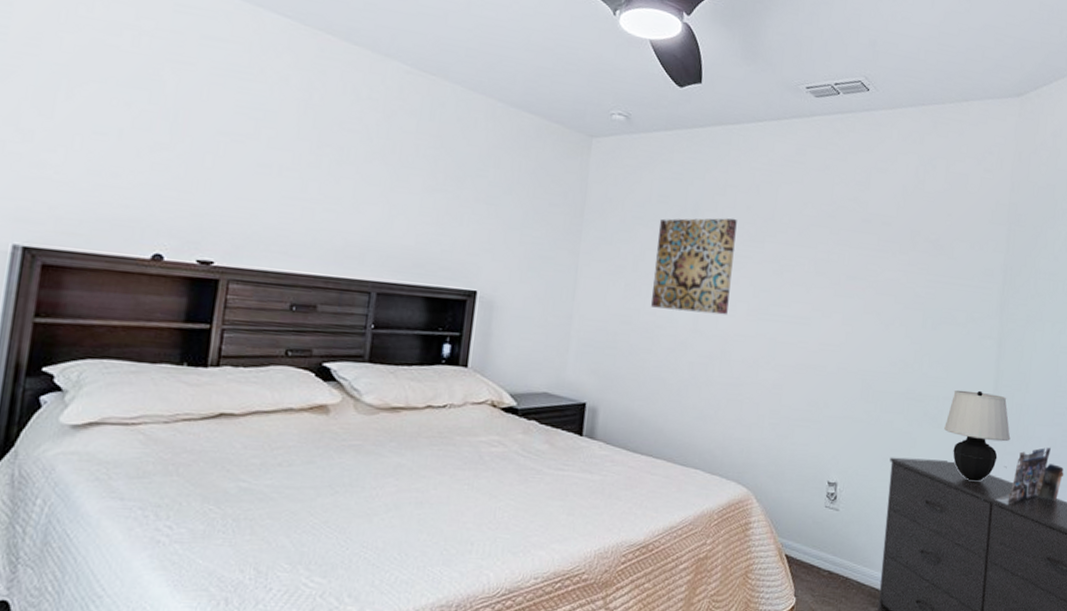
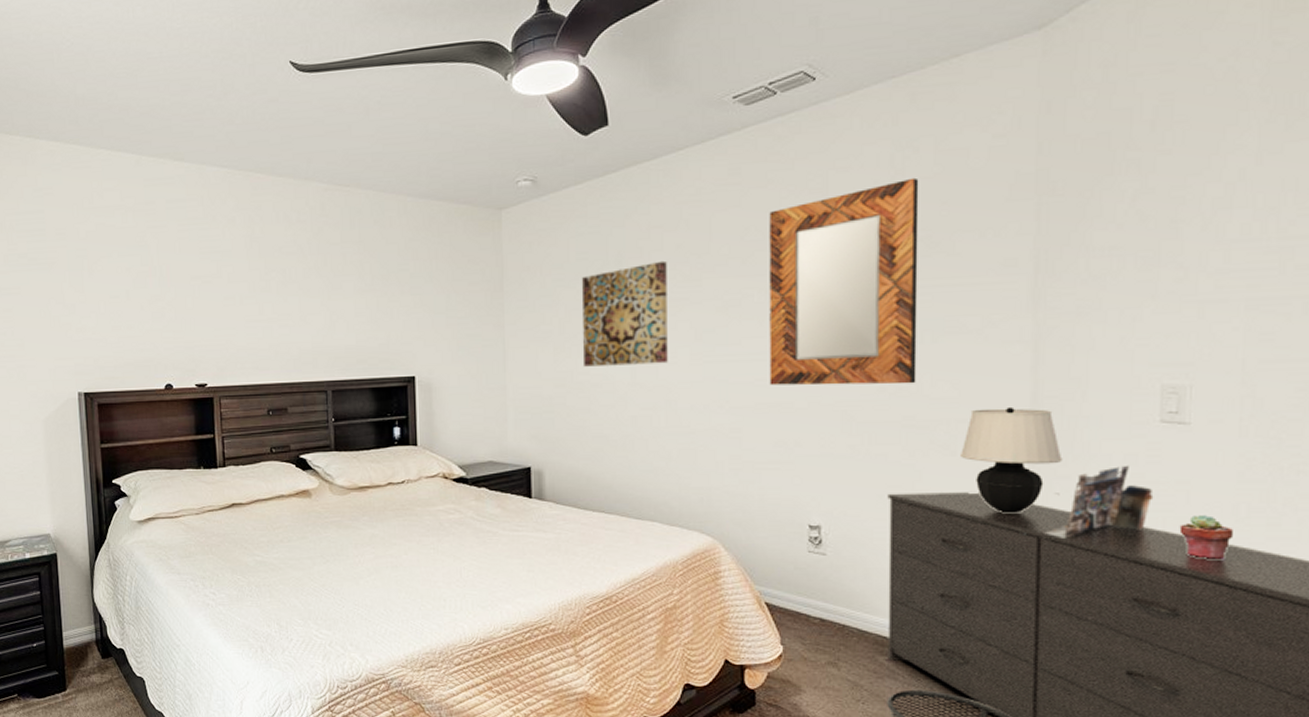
home mirror: none [809,189,934,362] -> present [769,177,919,386]

